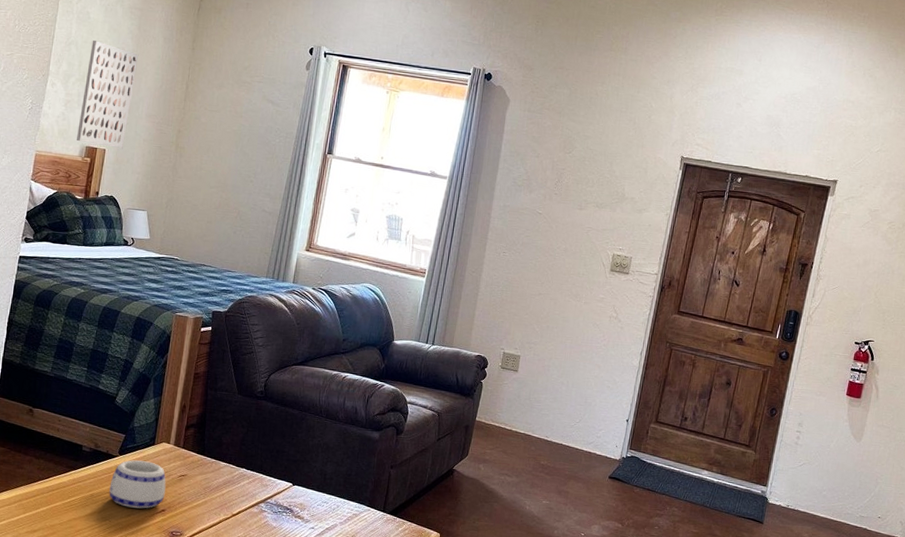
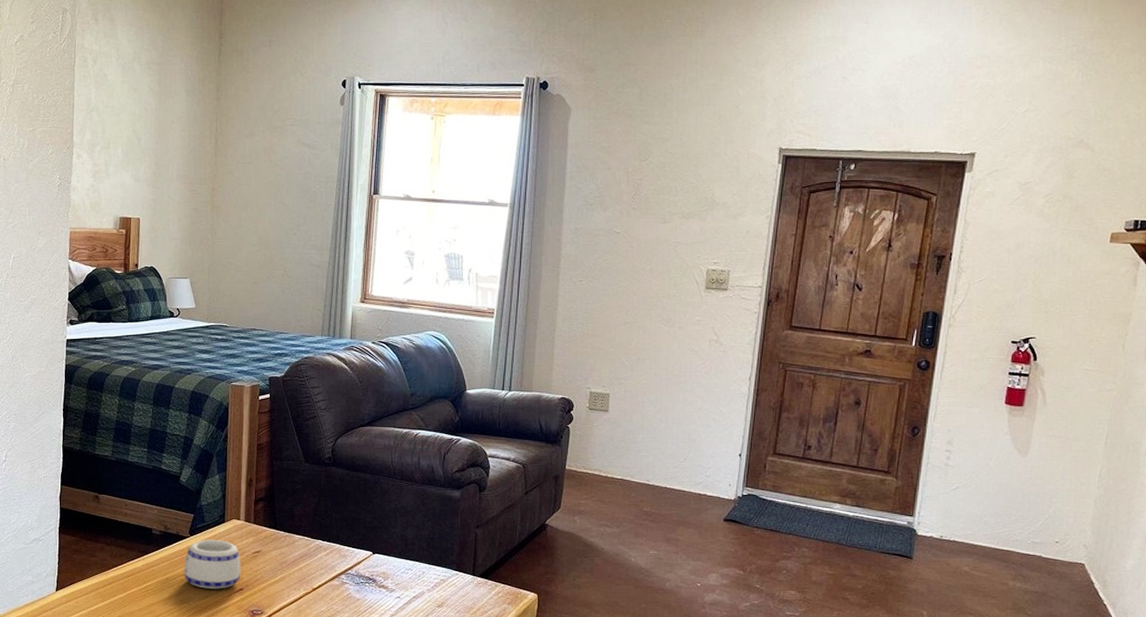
wall art: present [77,40,139,149] -> none [109,104,163,216]

